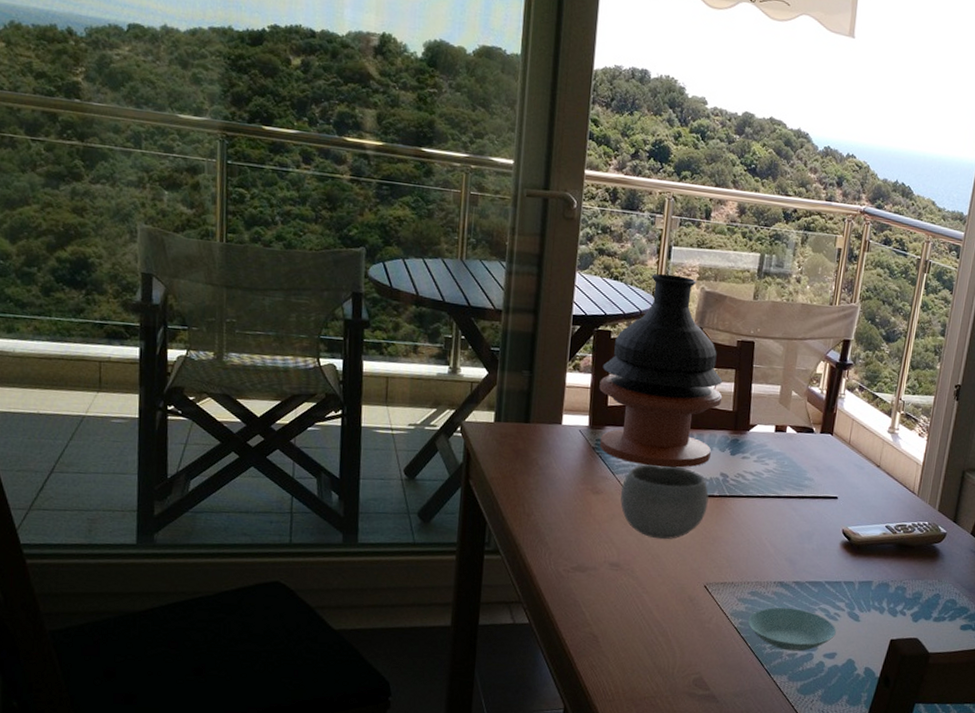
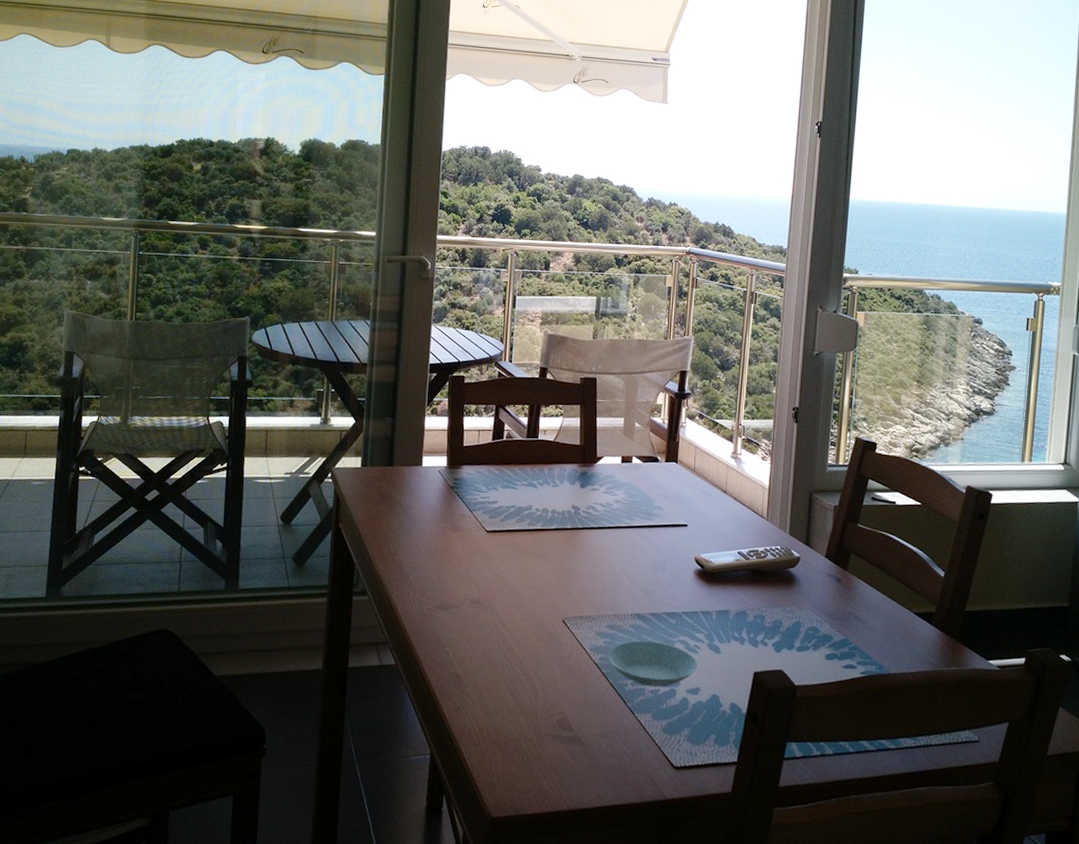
vase: present [599,273,723,468] -> none [455,321,570,503]
bowl: present [620,464,709,540] -> none [479,501,562,575]

